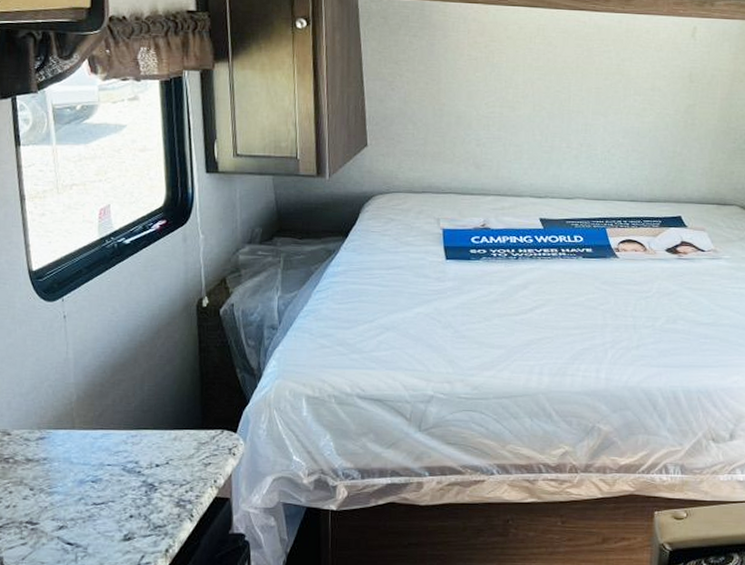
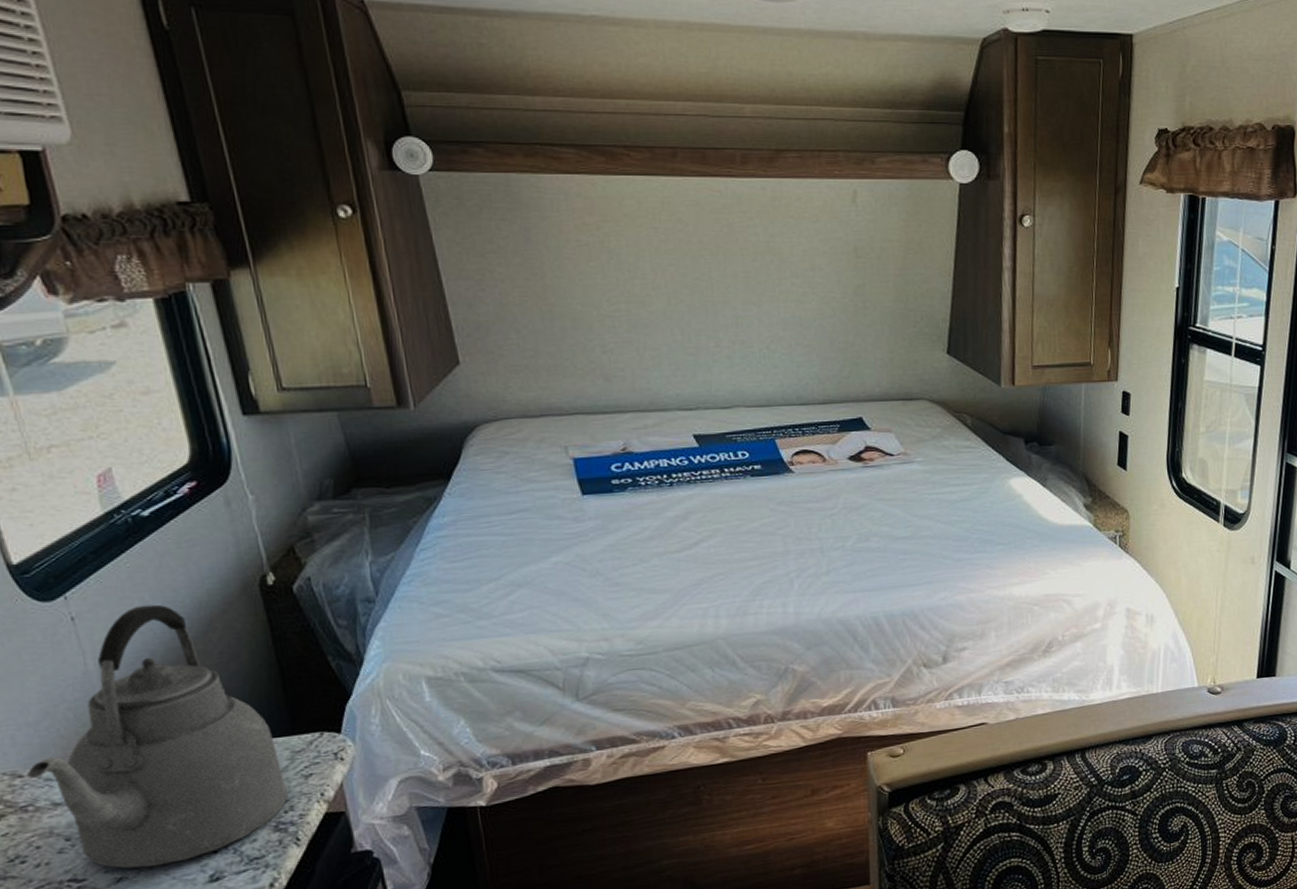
kettle: none [13,312,190,521] -> present [26,604,288,869]

